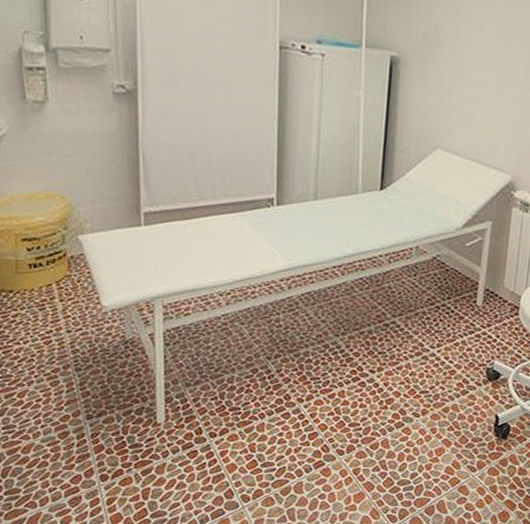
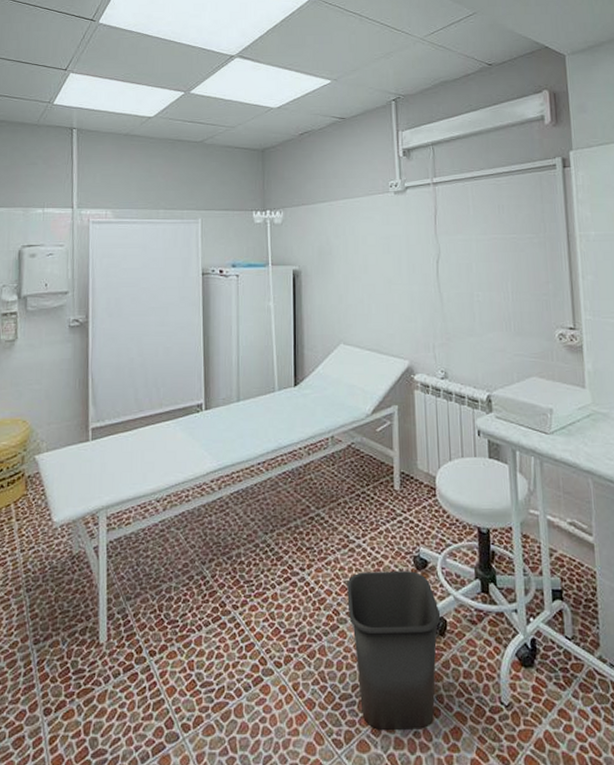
waste bin: none [415,378,506,512] -> present [347,571,441,730]

